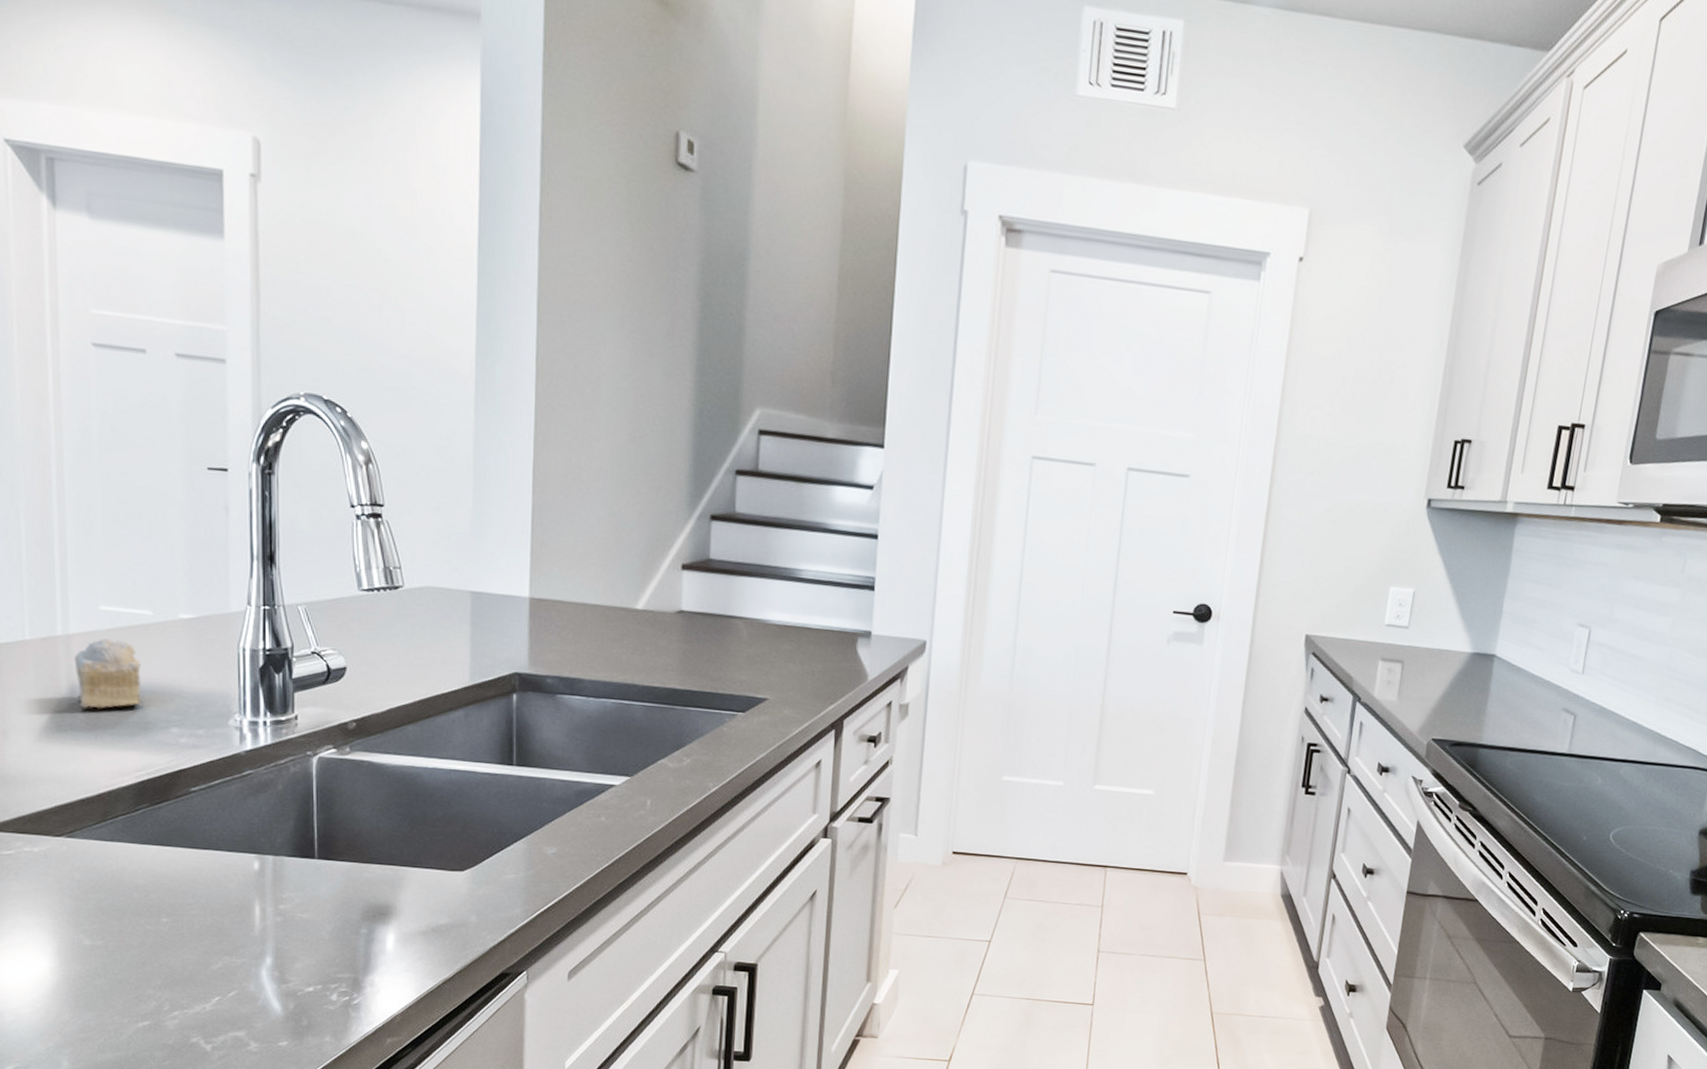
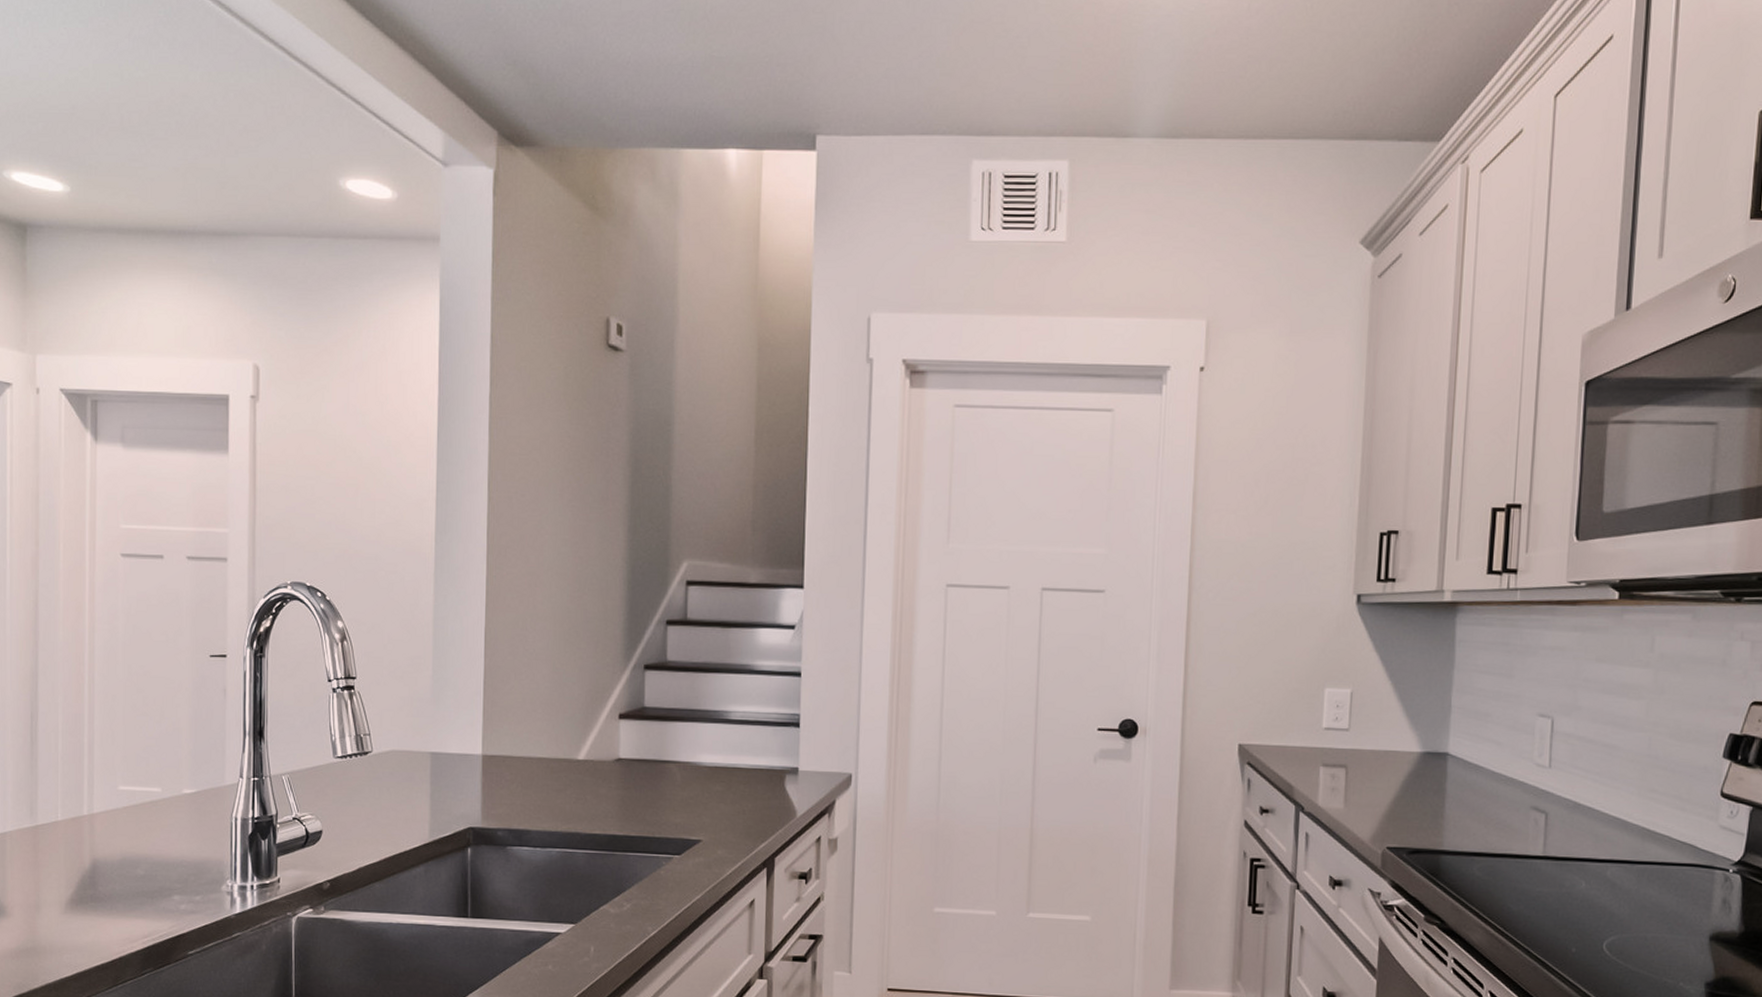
cake slice: present [73,638,142,709] -> none [96,816,150,882]

